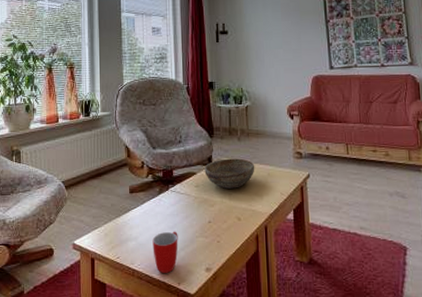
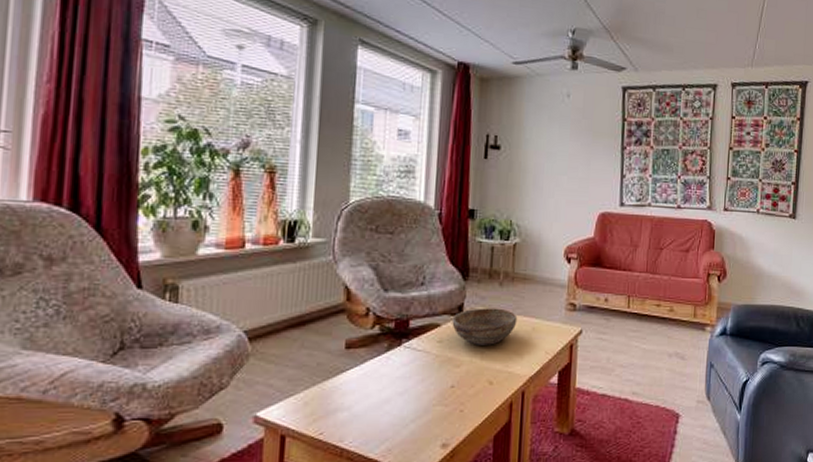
mug: present [152,231,178,274] -> none [372,398,409,453]

